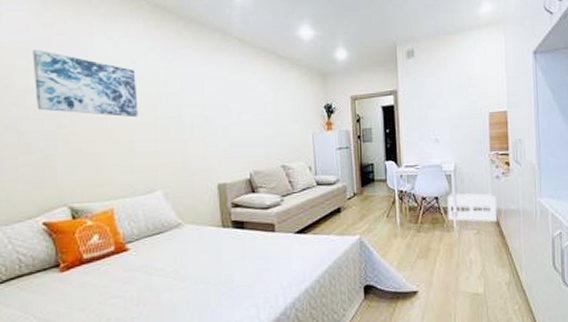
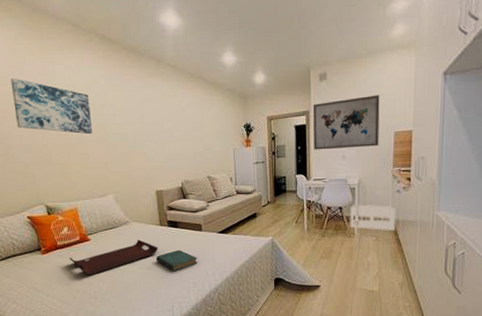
serving tray: none [99,246,220,296] -> present [70,239,158,275]
book: none [215,257,270,285] -> present [155,250,198,272]
wall art: none [400,73,474,133] -> present [313,95,380,150]

